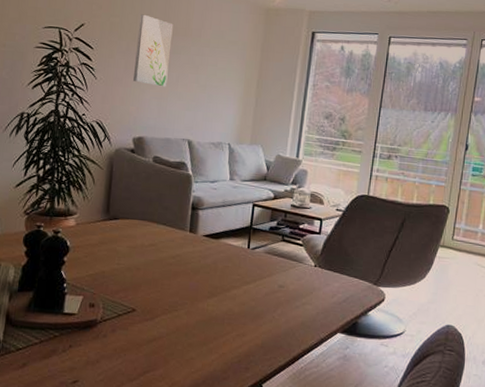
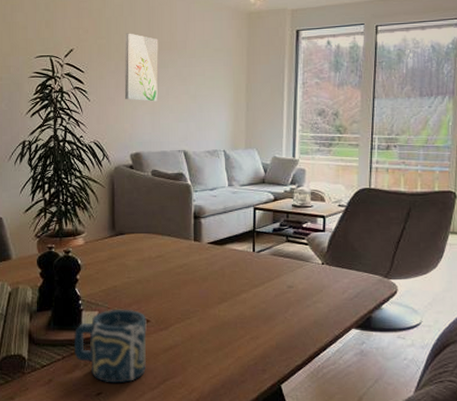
cup: none [53,295,133,372] -> present [73,309,147,384]

